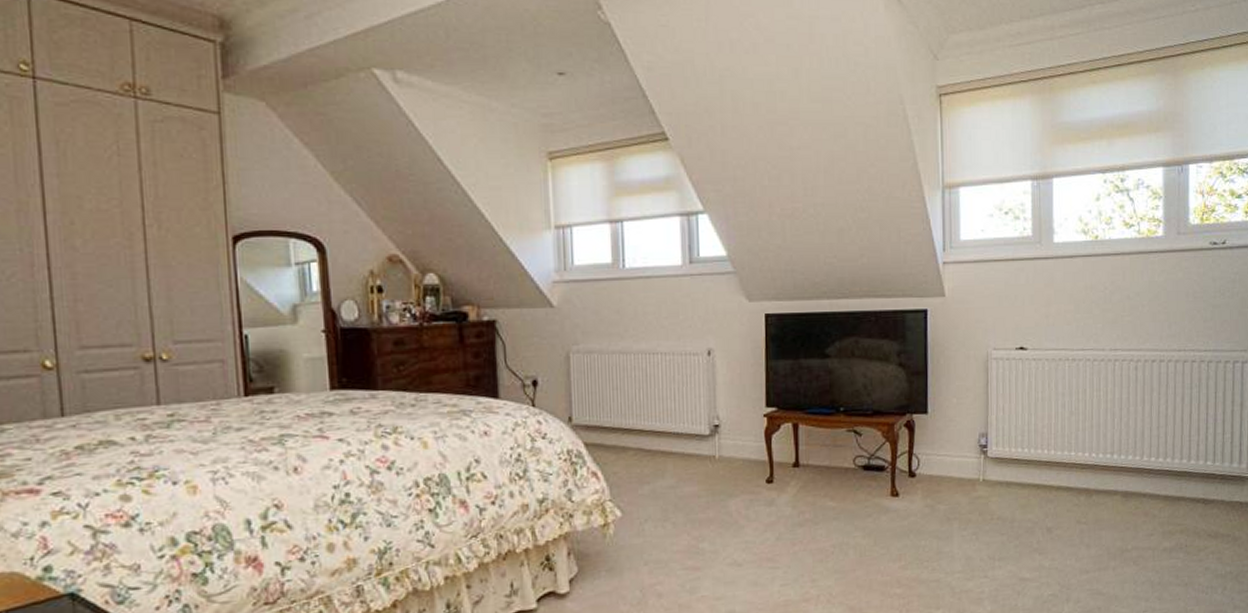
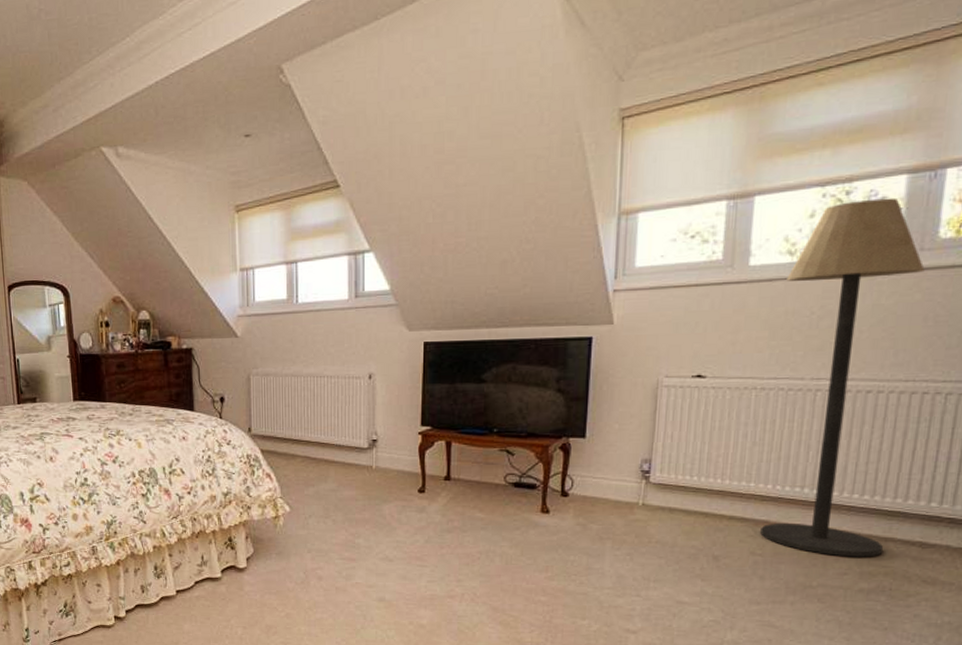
floor lamp: none [1083,187,1182,518] -> present [760,198,925,557]

